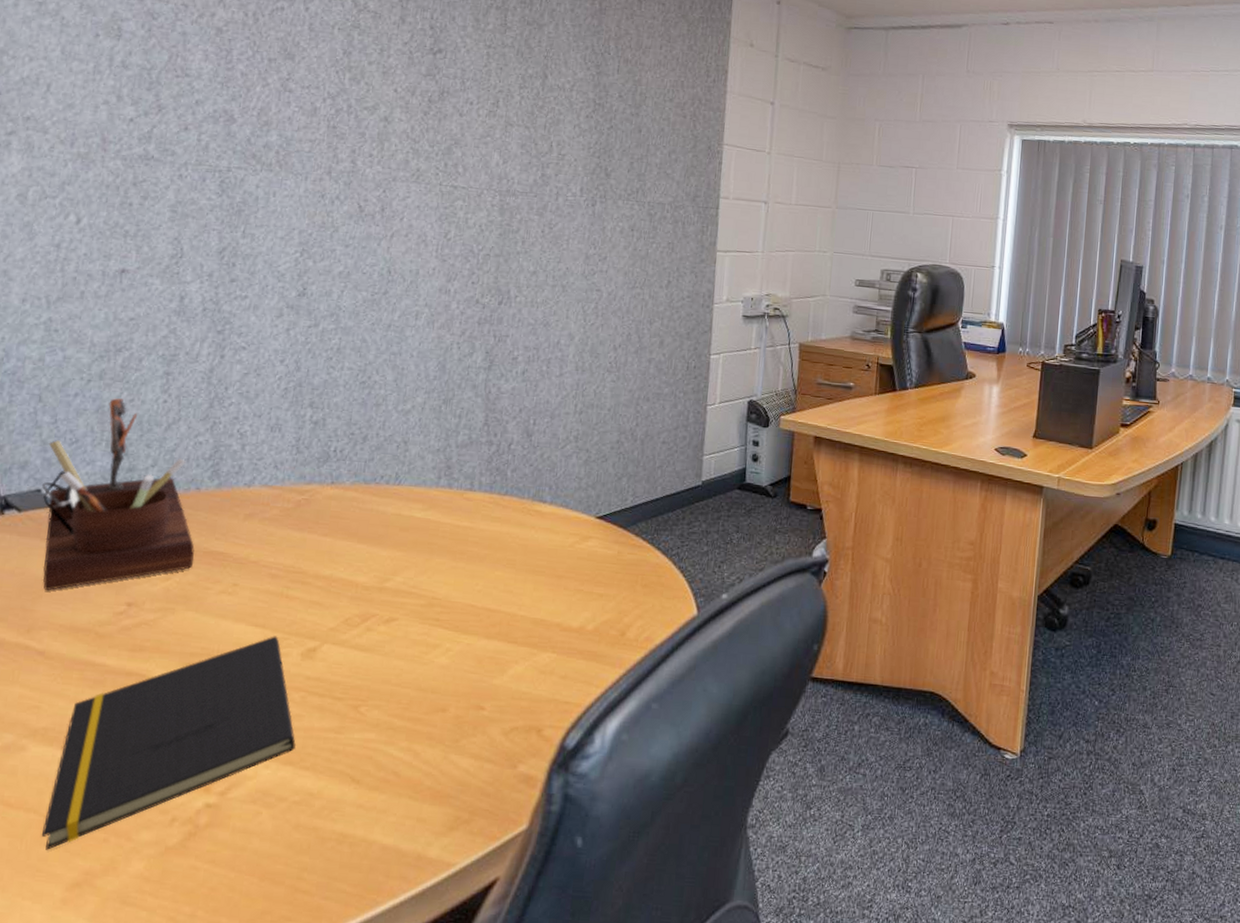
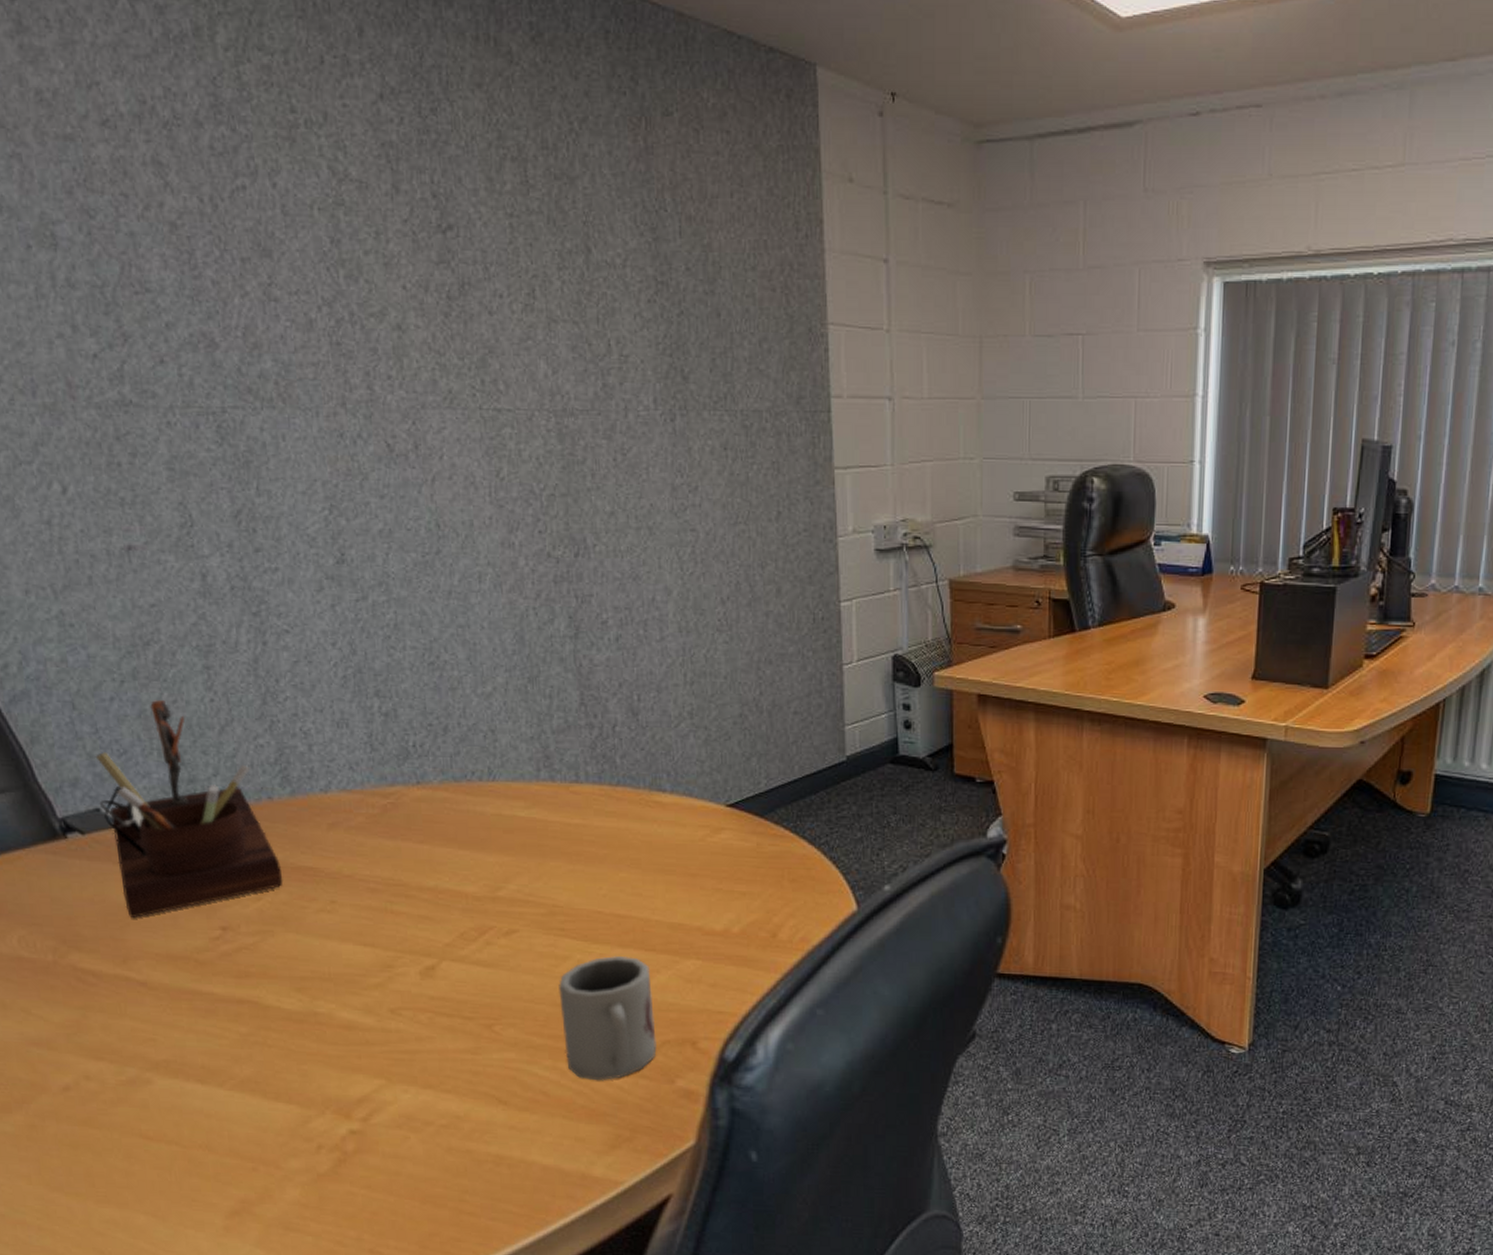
notepad: present [41,636,296,850] -> none [188,955,432,1181]
cup: none [421,645,510,764] -> present [559,955,657,1081]

